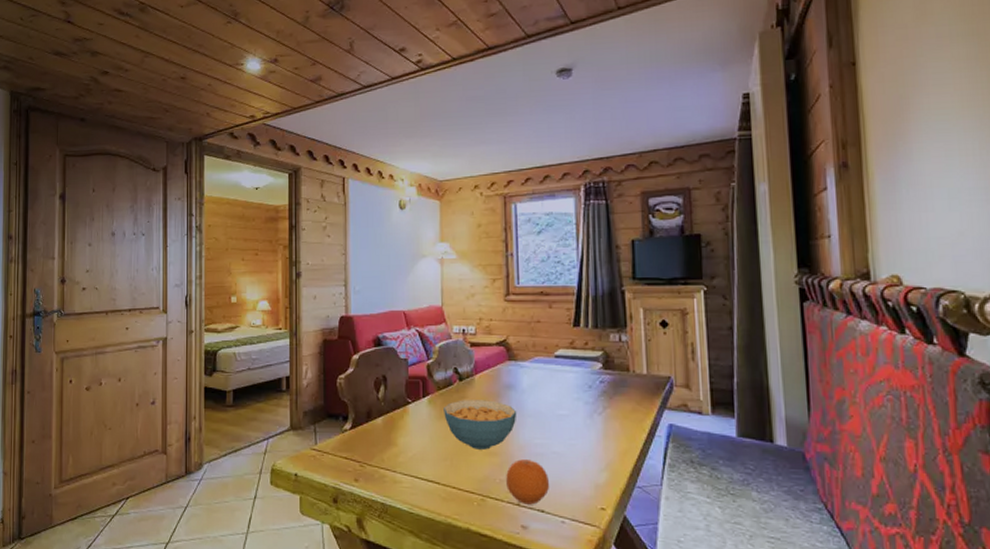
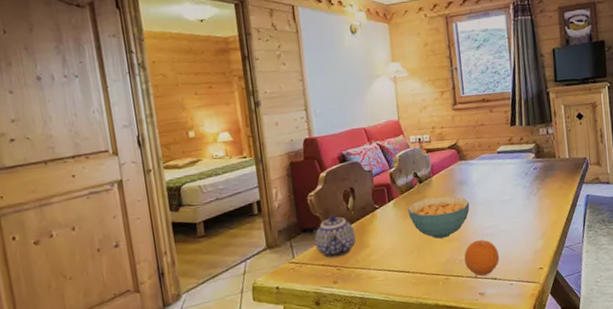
teapot: none [339,403,384,452] -> present [314,215,356,258]

